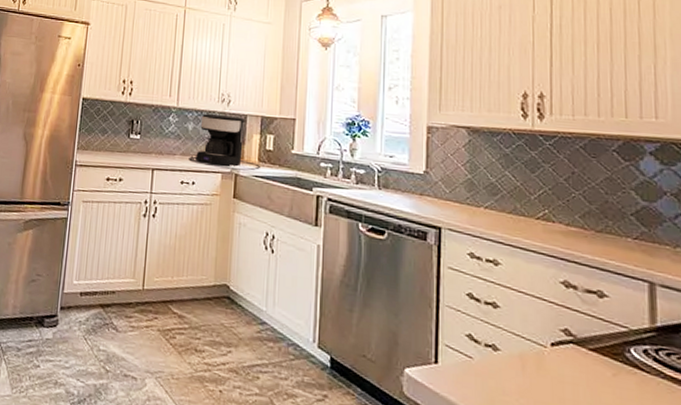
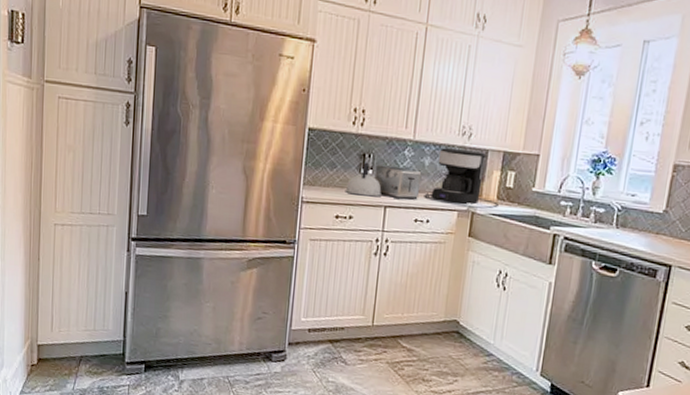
kettle: none [115,127,149,160] -> present [345,162,382,197]
toaster: none [142,130,186,163] -> present [374,164,422,201]

